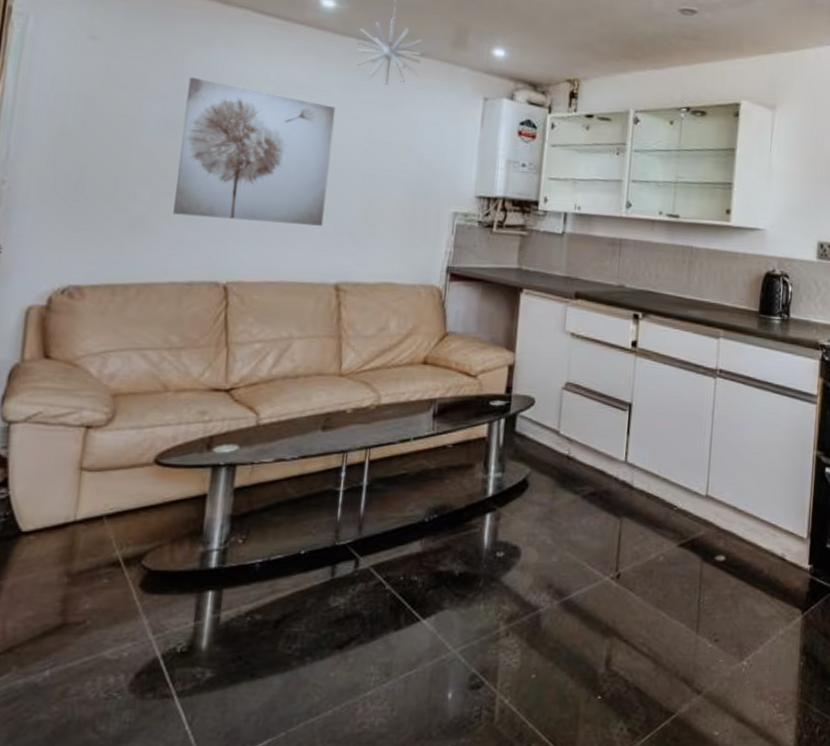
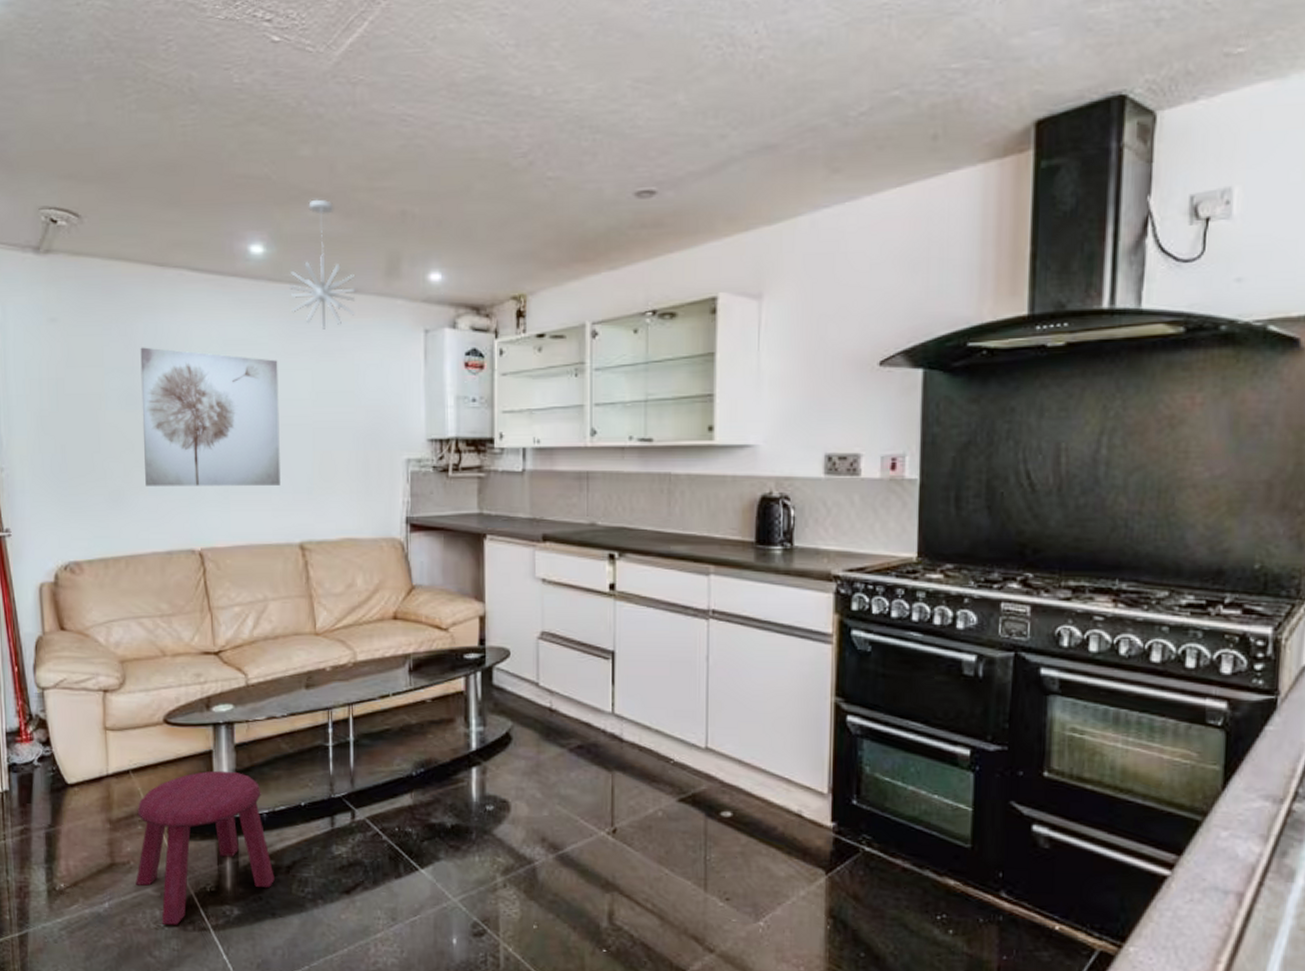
stool: none [89,516,260,693] -> present [136,770,275,925]

